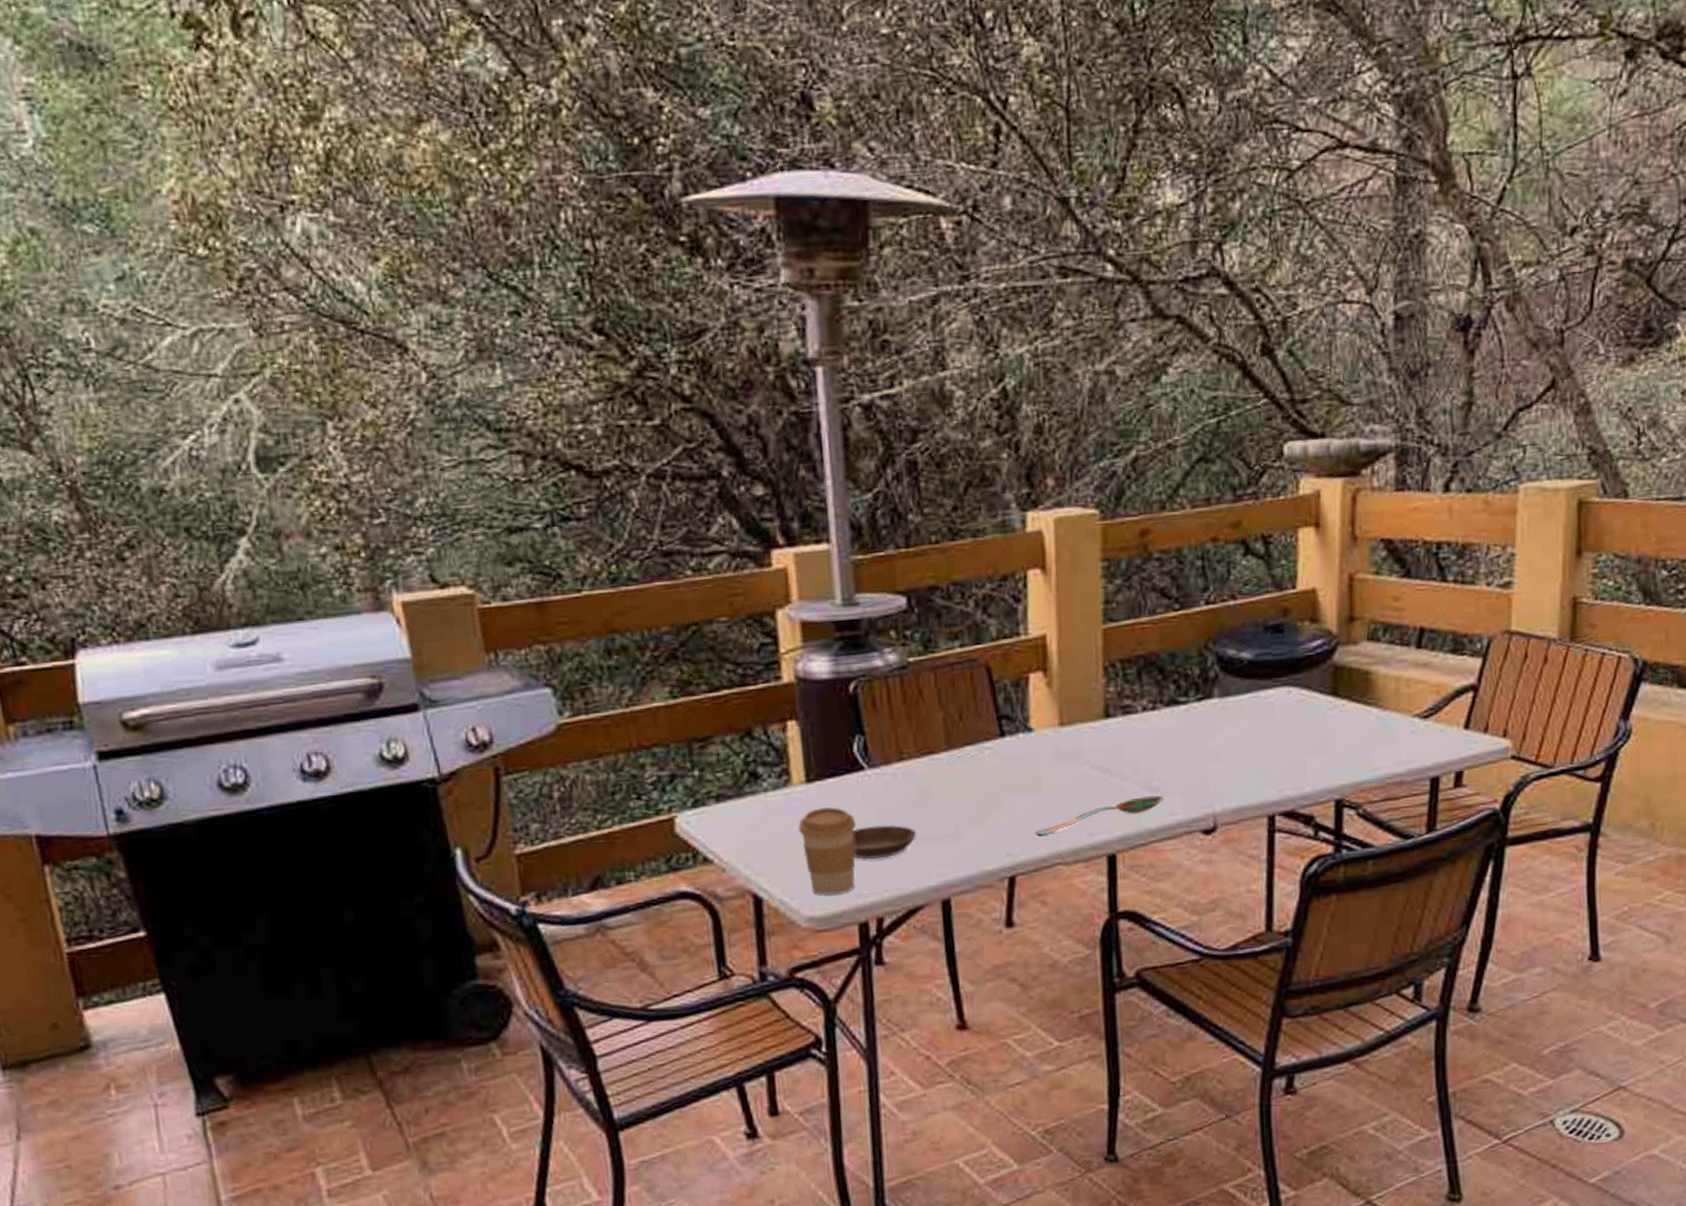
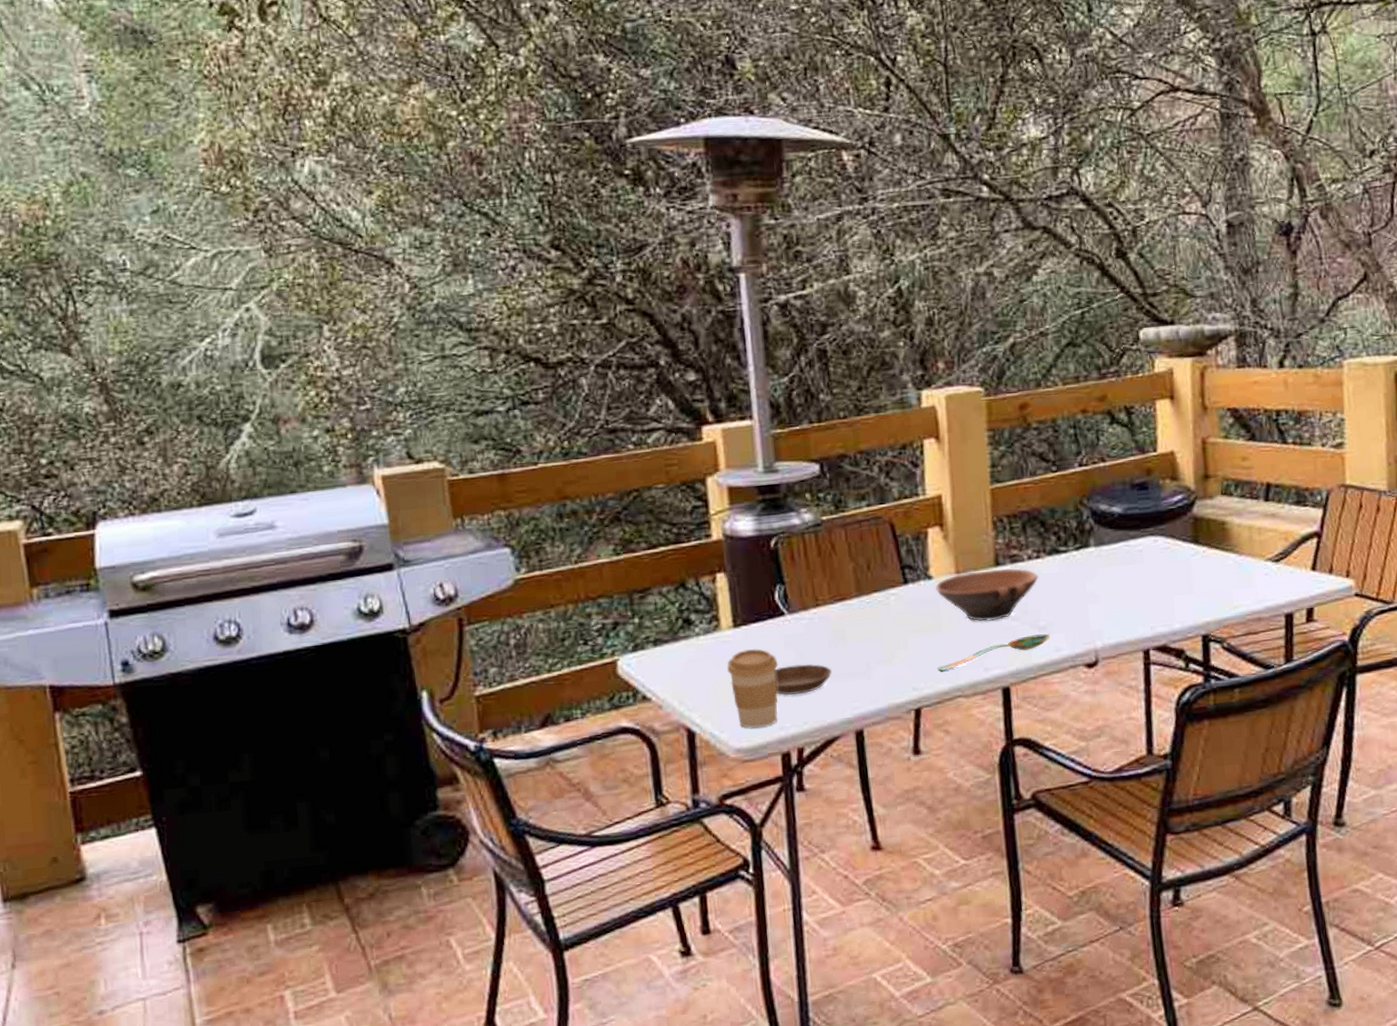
bowl: none [1035,720,1153,781] -> present [935,568,1039,622]

